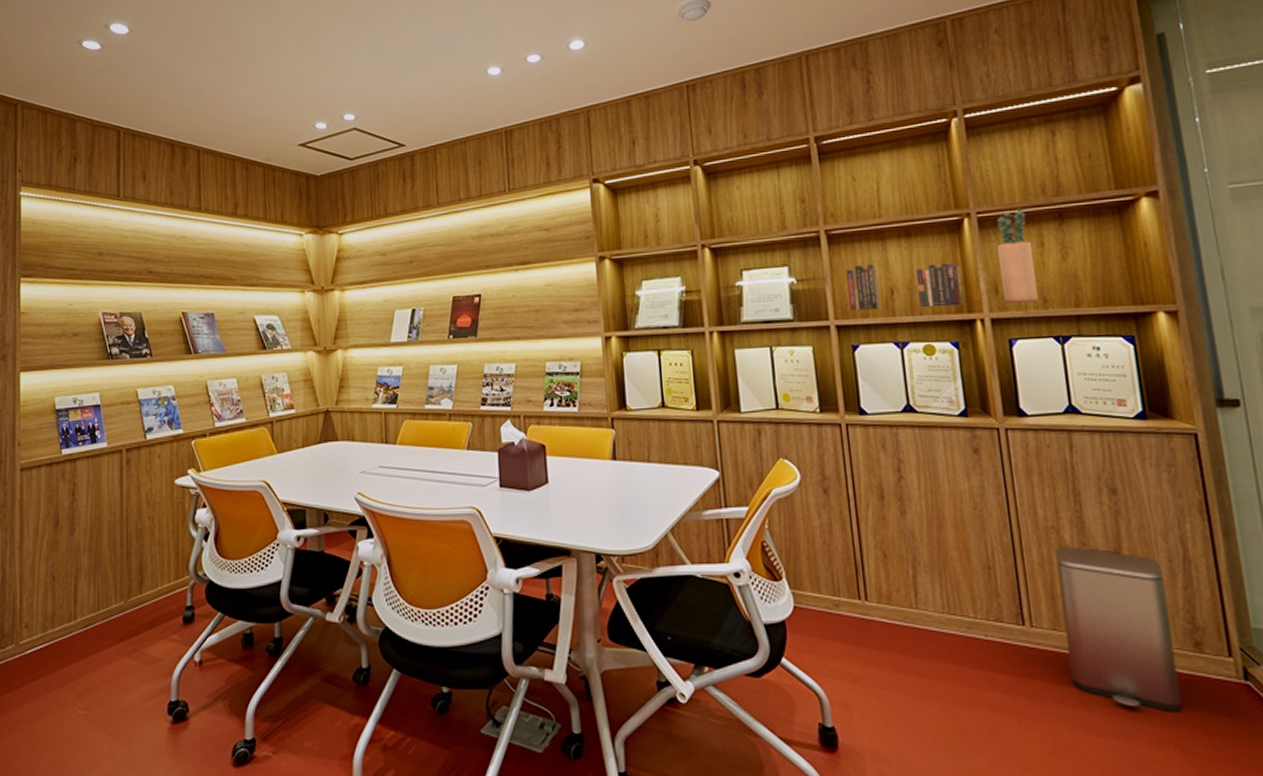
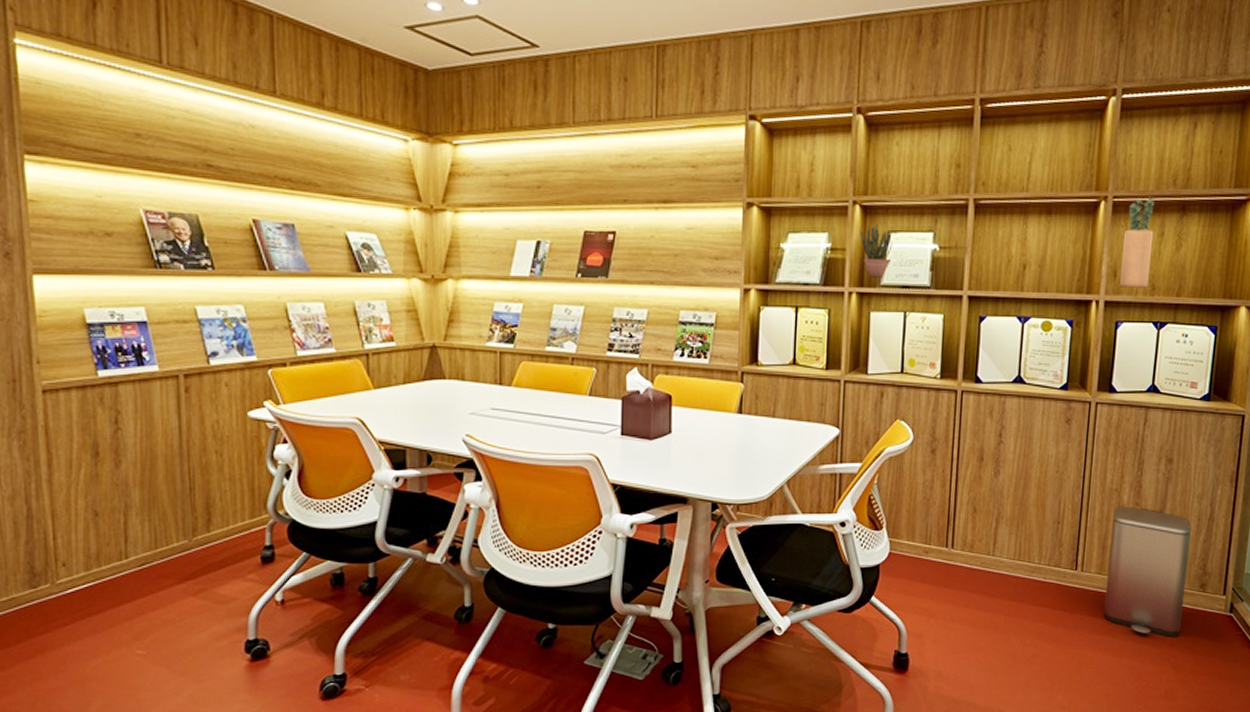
potted plant: none [712,263,748,316] -> present [860,224,893,278]
books: present [846,264,881,310] -> none [983,238,1014,283]
books: present [916,262,965,308] -> none [1046,243,1089,286]

